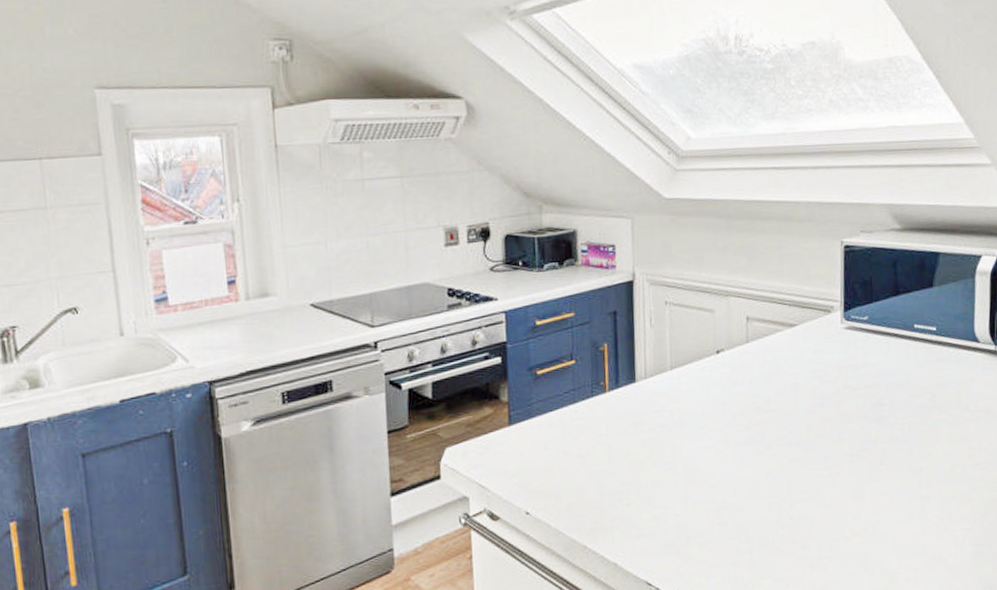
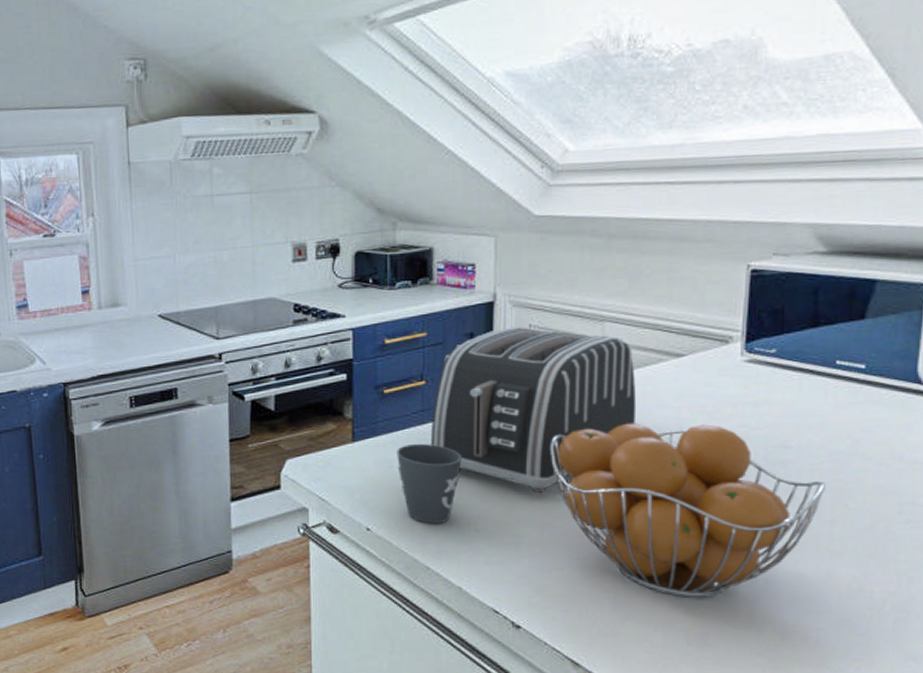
mug: none [551,422,612,502] -> present [397,443,462,524]
toaster: none [582,303,761,464] -> present [430,327,637,494]
fruit basket: none [688,387,913,552] -> present [549,423,825,598]

